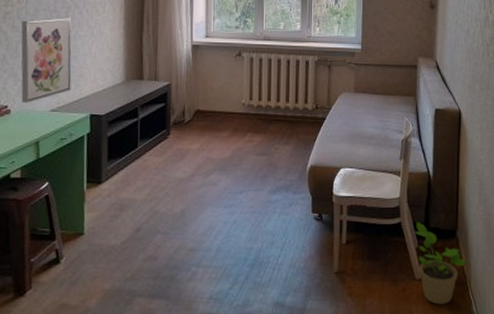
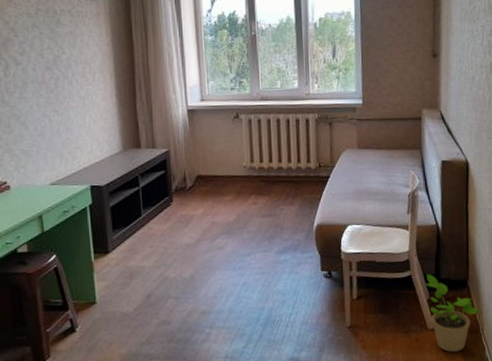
wall art: present [21,18,72,103] -> none [11,89,68,178]

